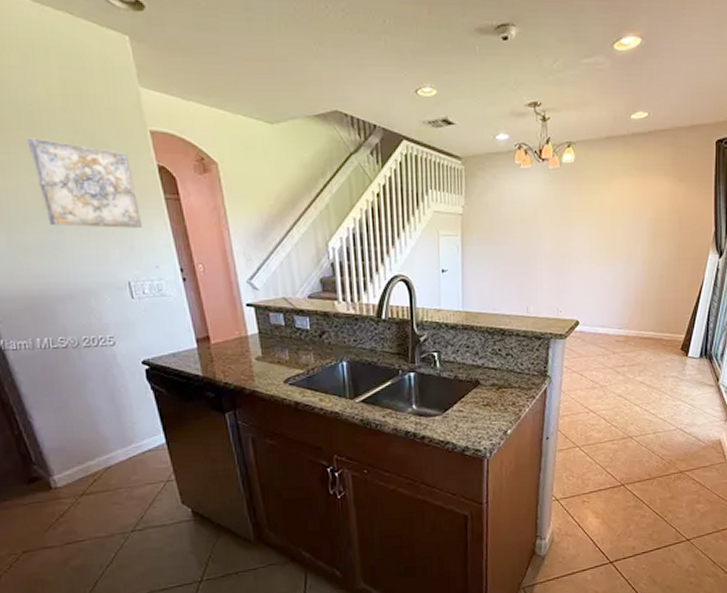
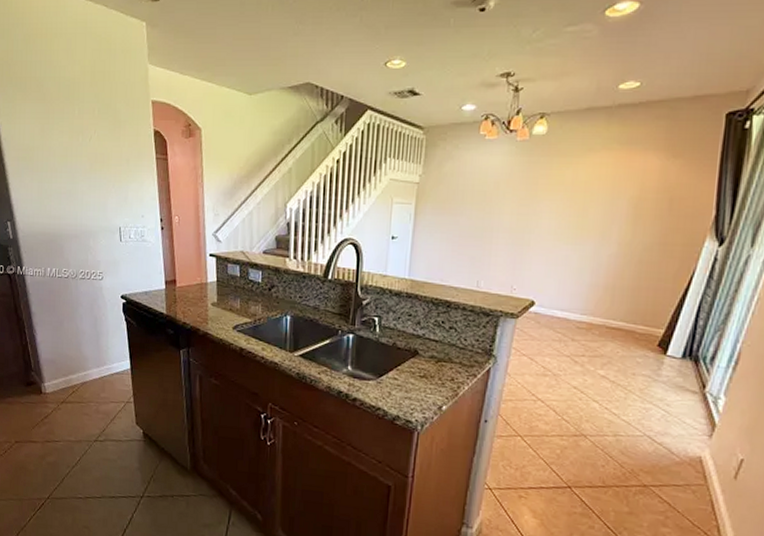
wall art: present [27,138,142,228] -> none [62,106,136,182]

